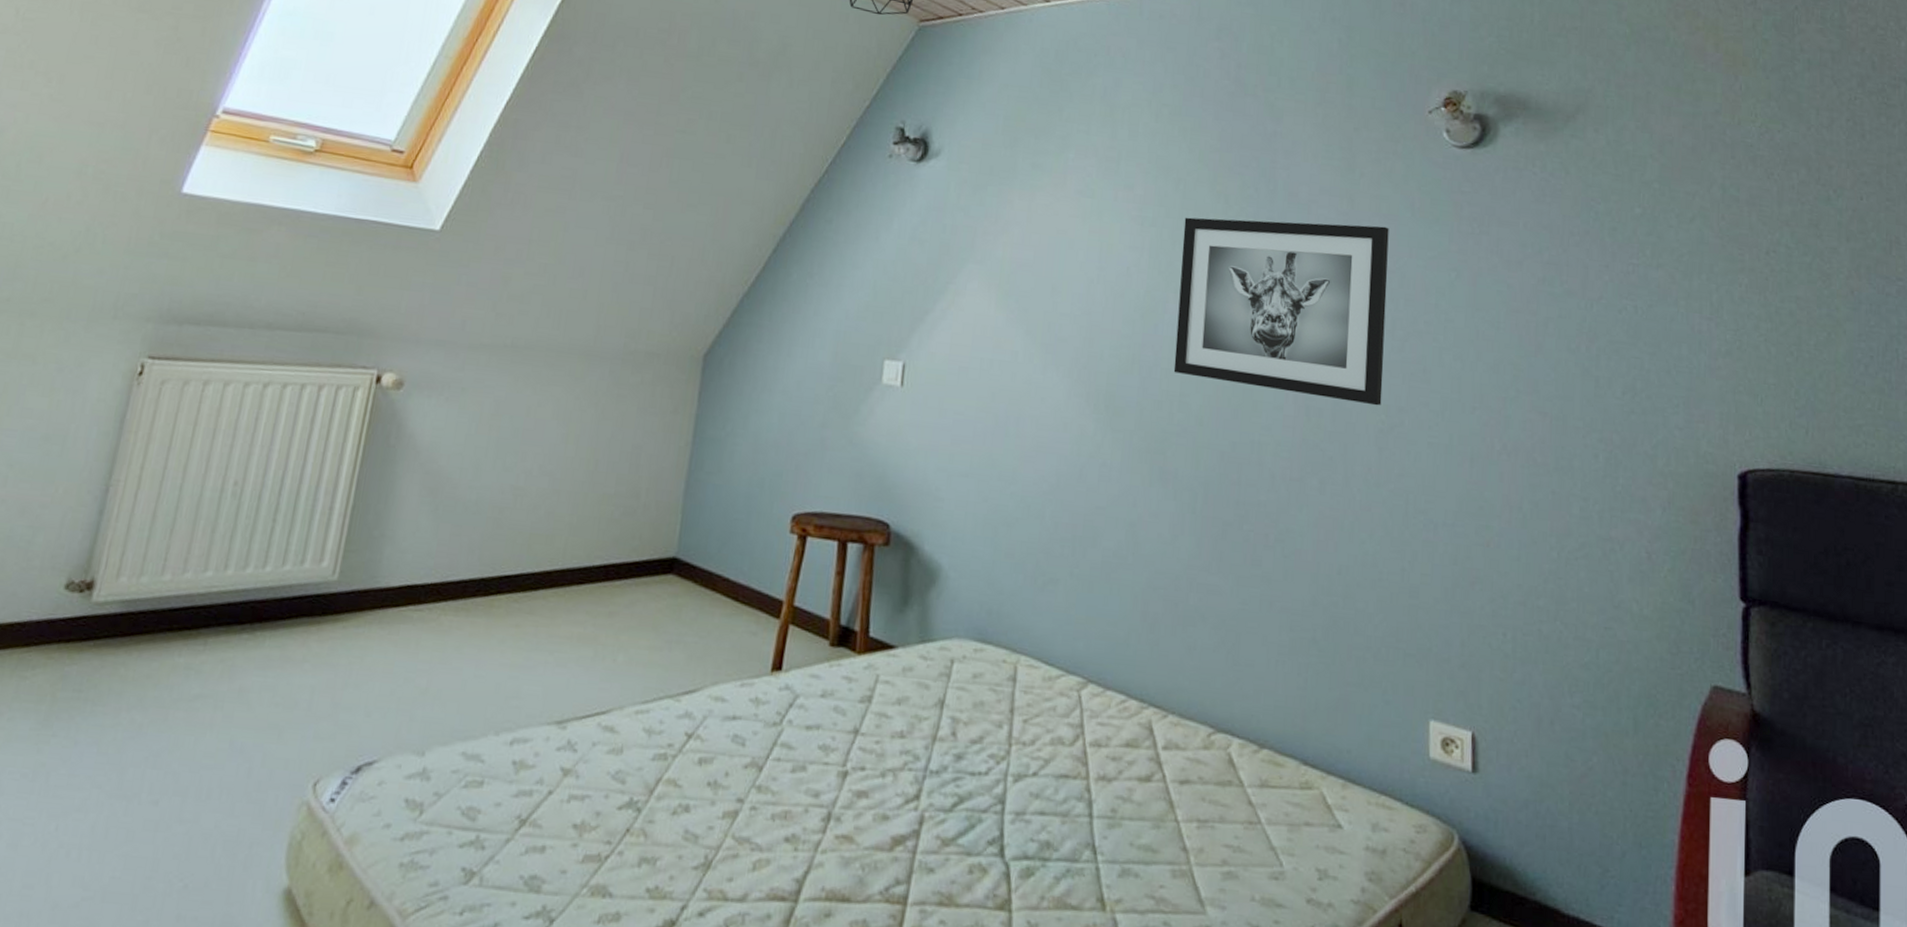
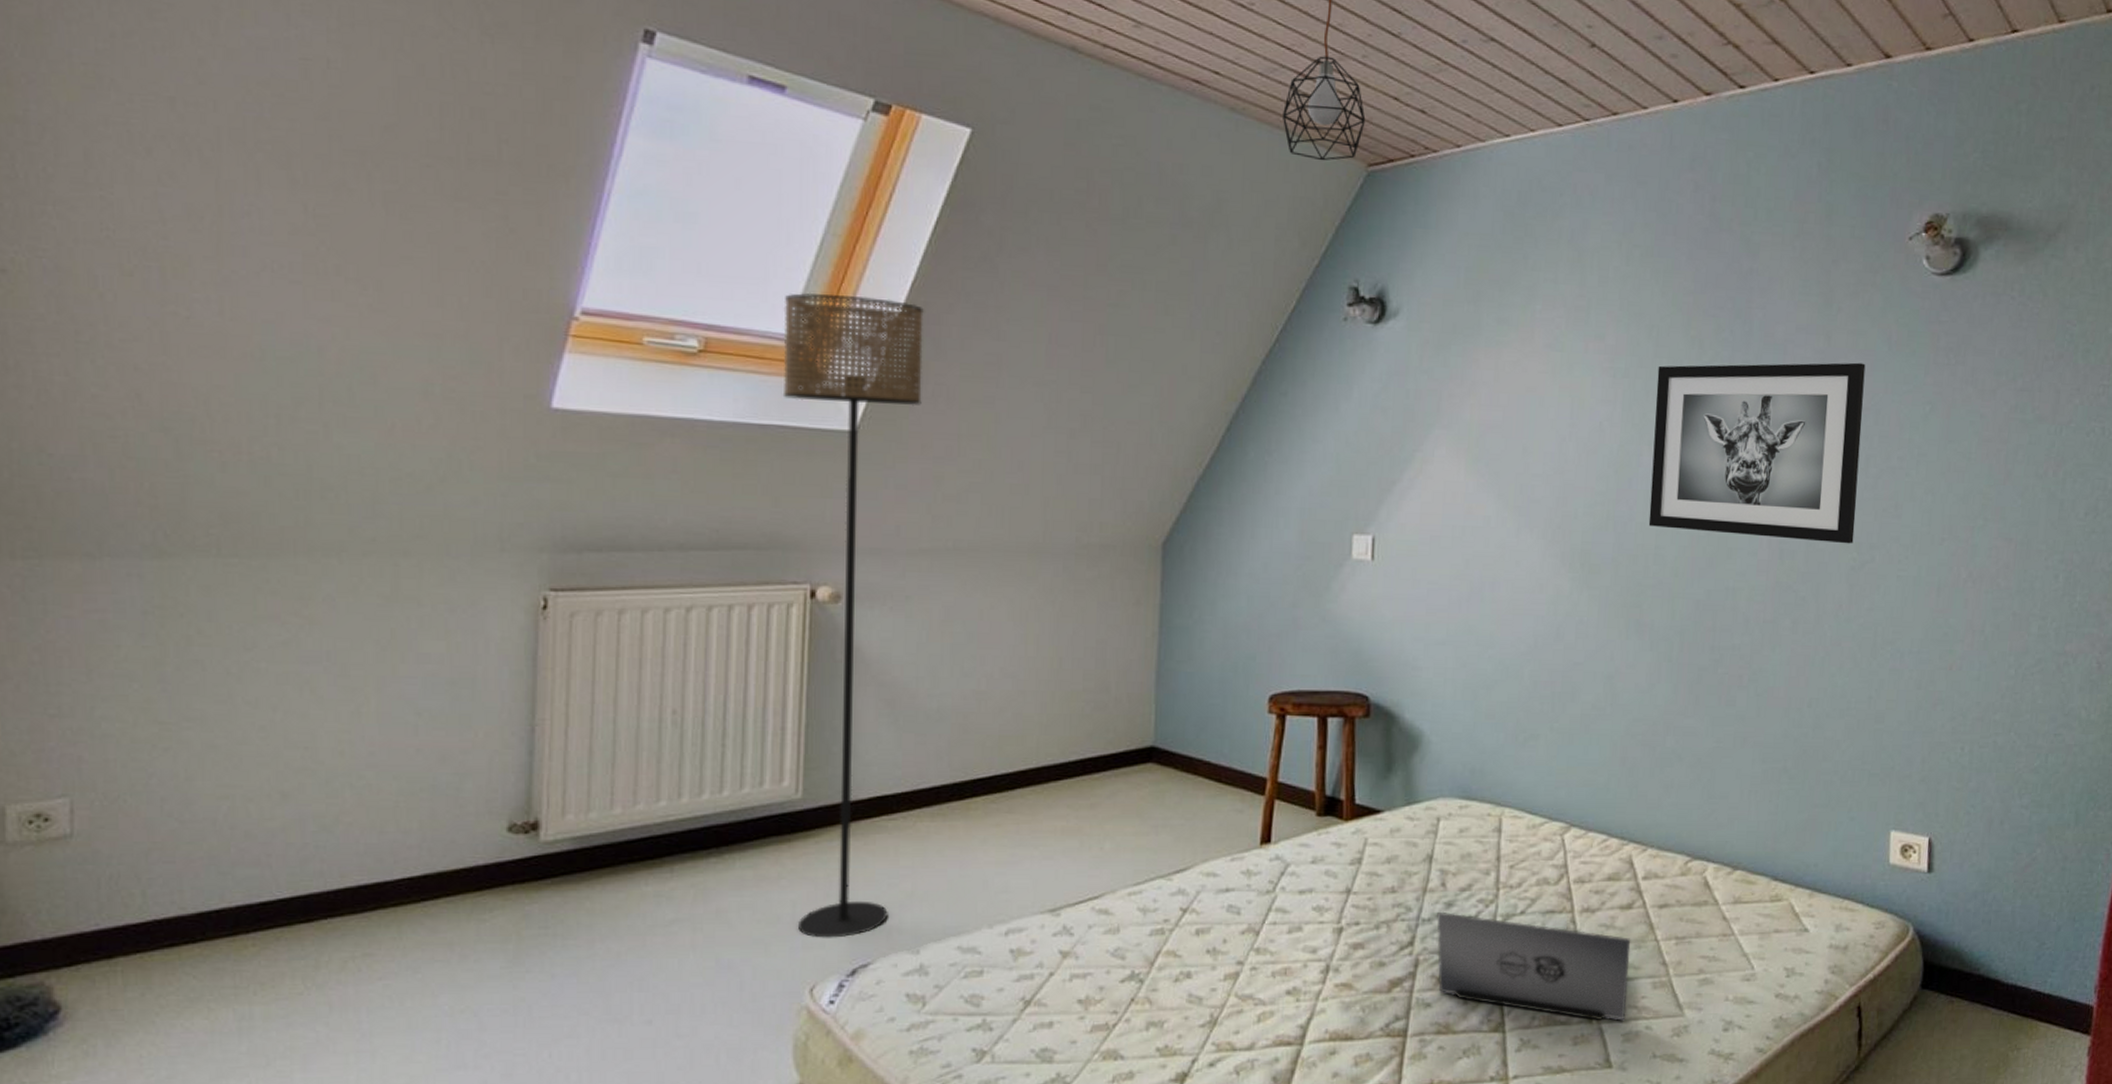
floor lamp: none [311,105,514,731] -> present [782,292,924,938]
laptop: none [942,764,1149,912] -> present [1436,911,1631,1021]

